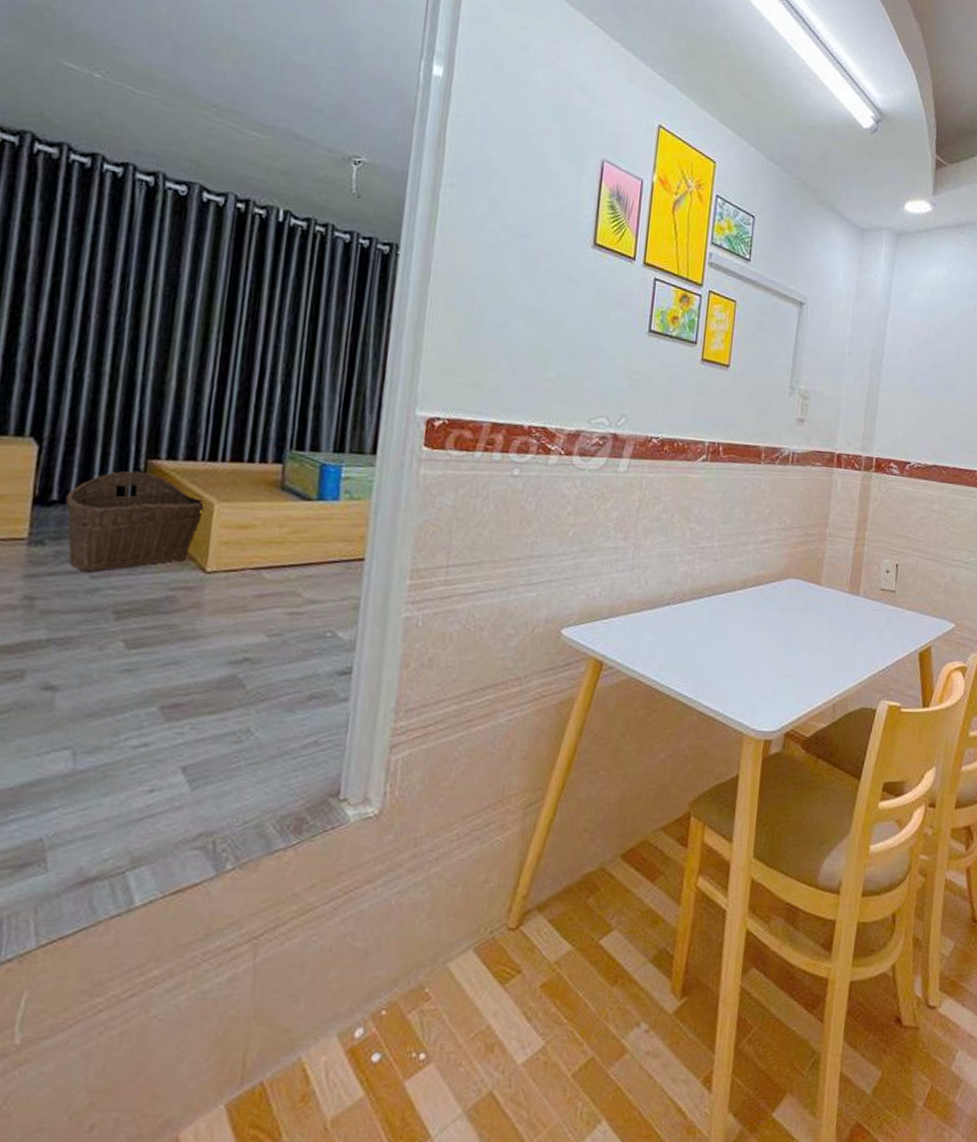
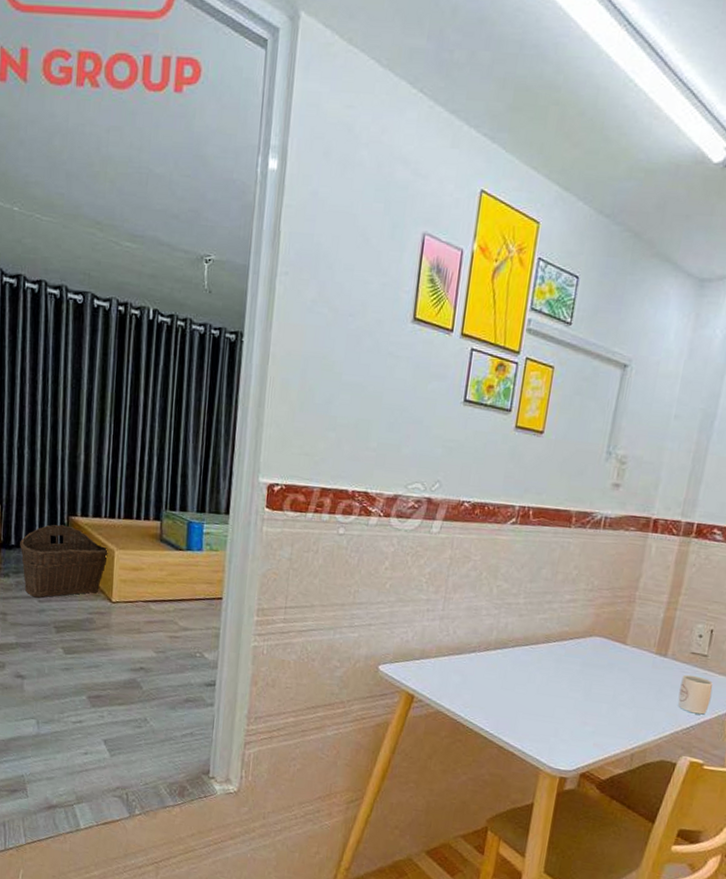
mug: none [872,612,903,654] -> present [677,674,713,715]

